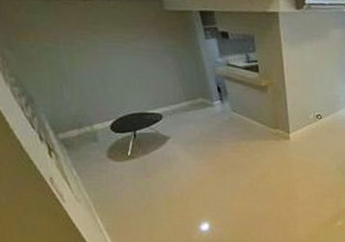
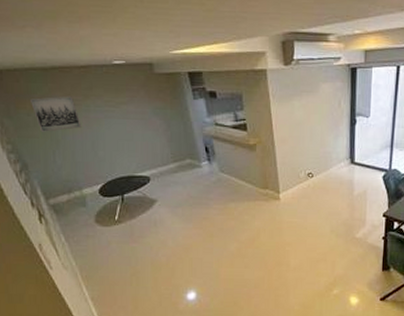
wall art: none [32,29,90,66] -> present [29,96,82,132]

